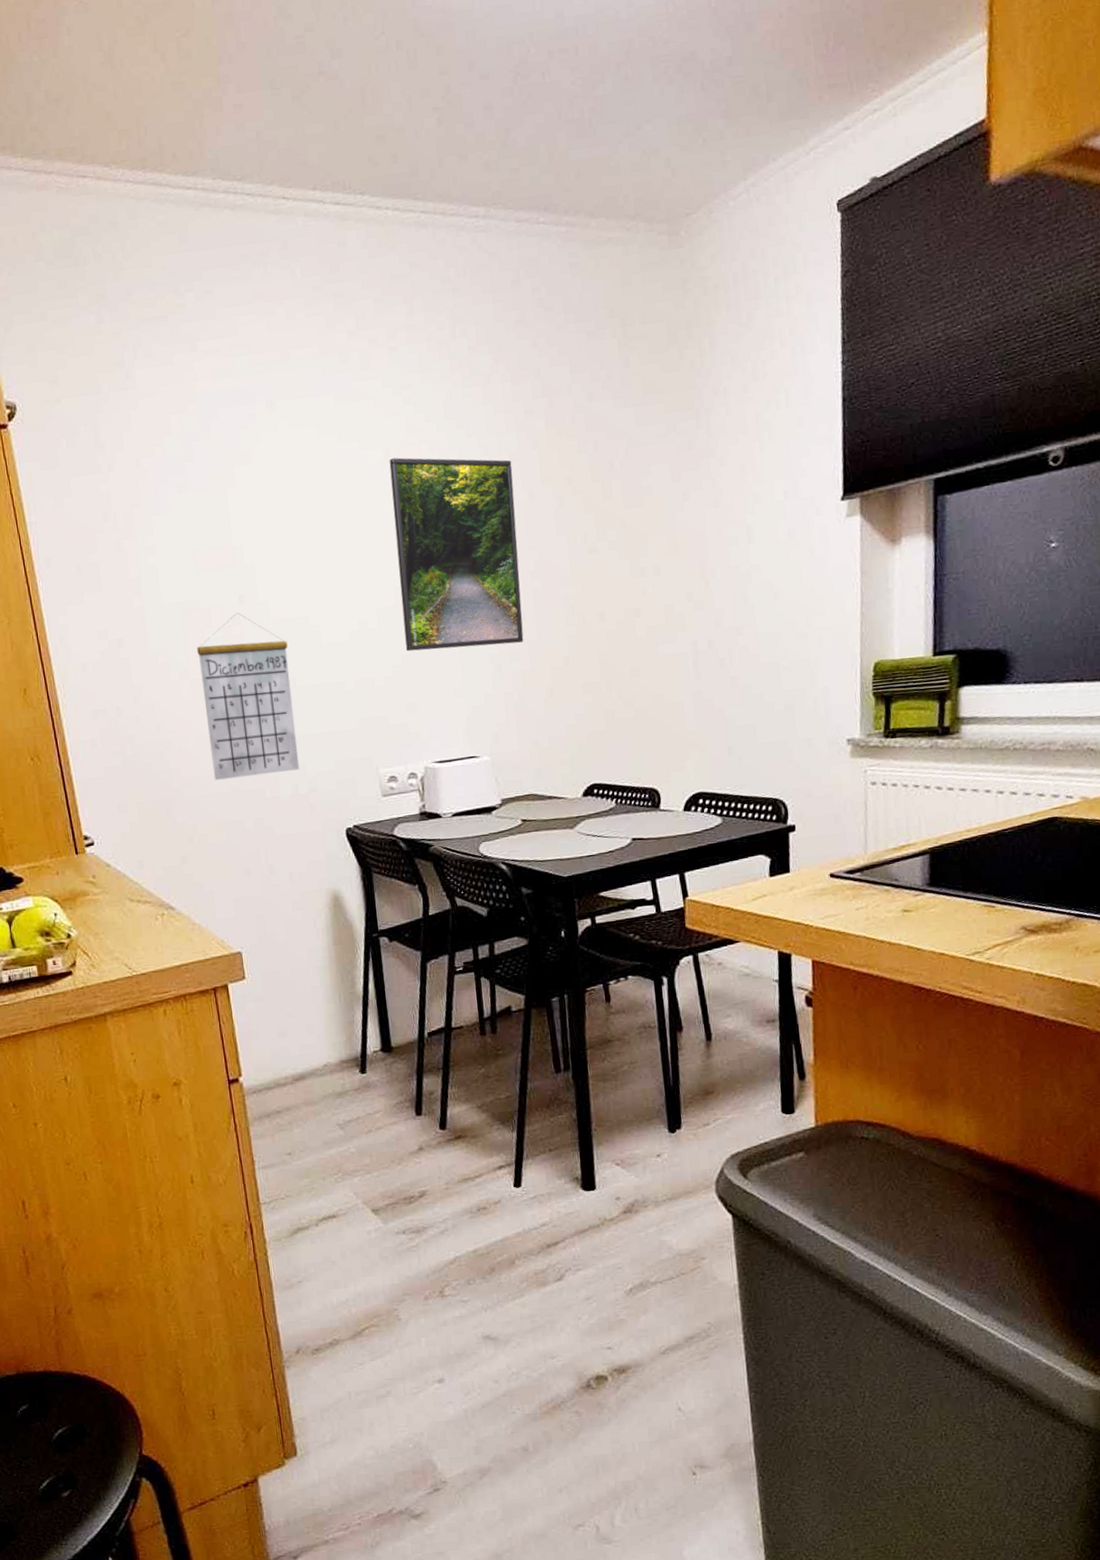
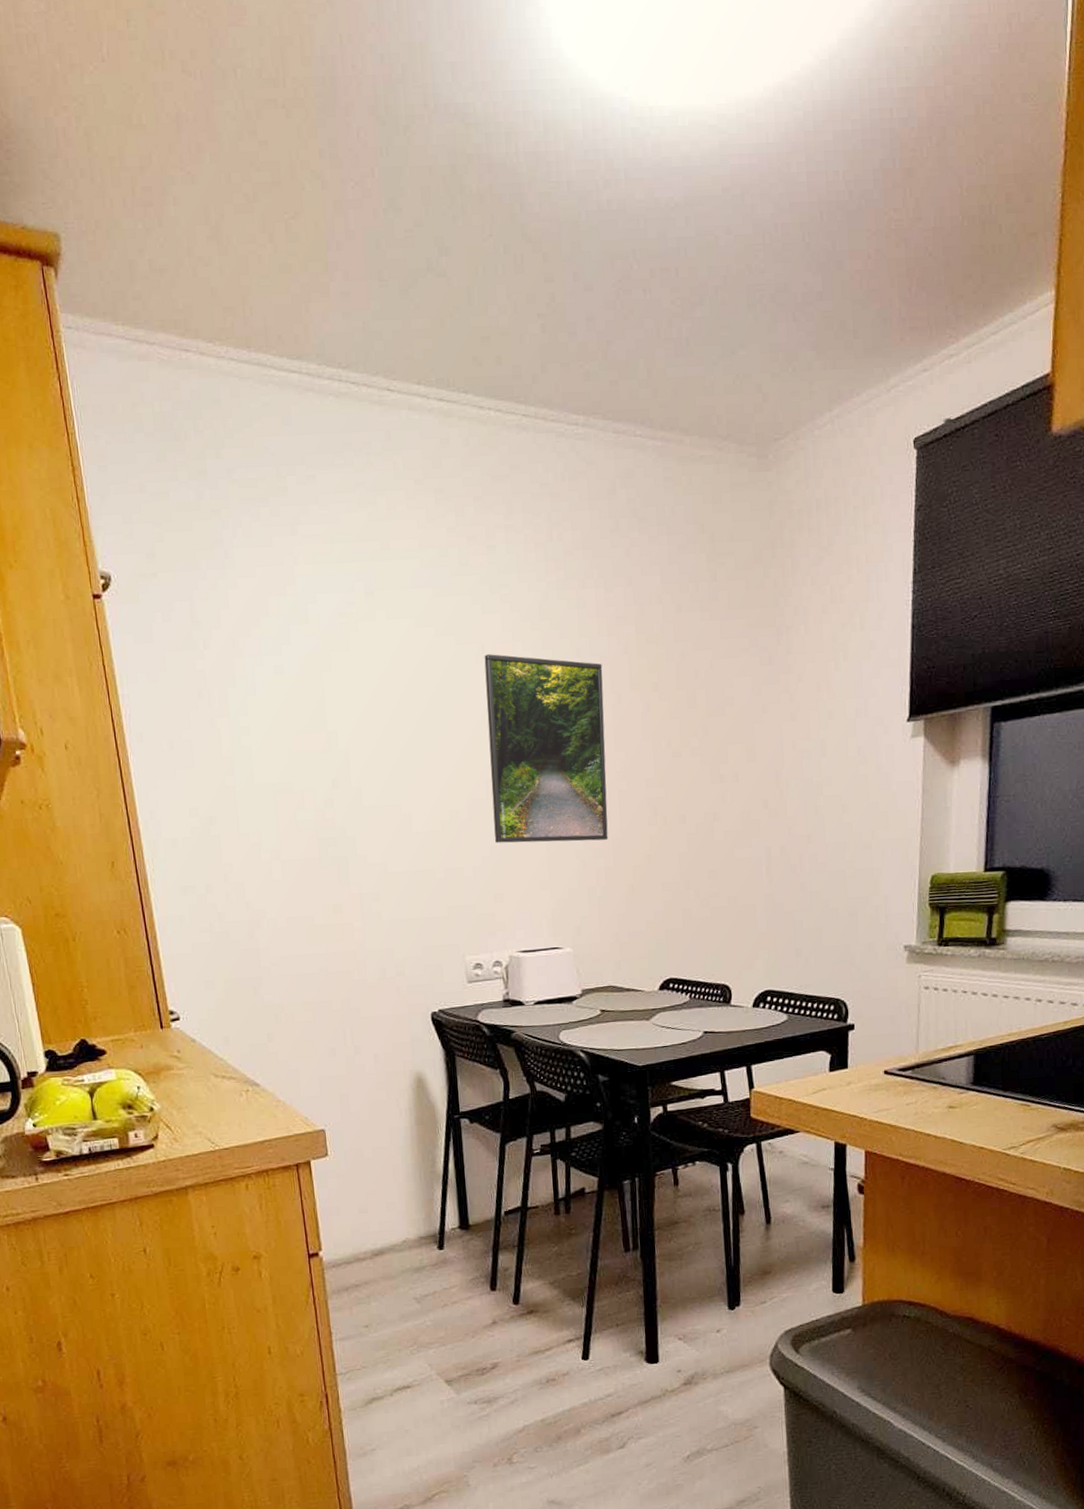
calendar: present [197,612,300,780] -> none [289,796,388,961]

